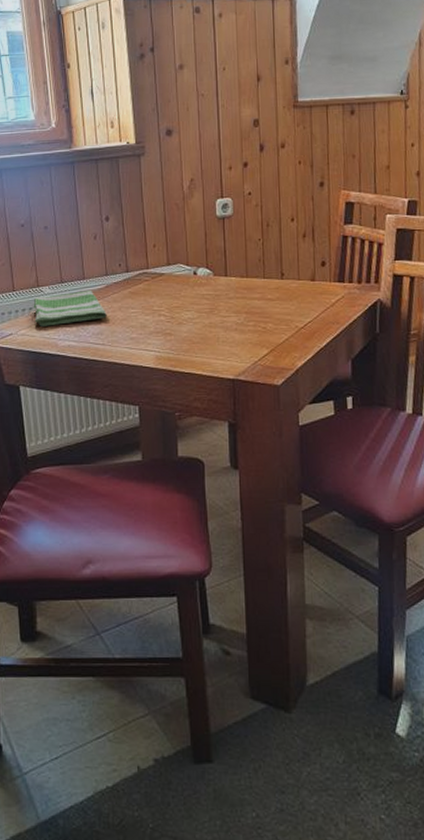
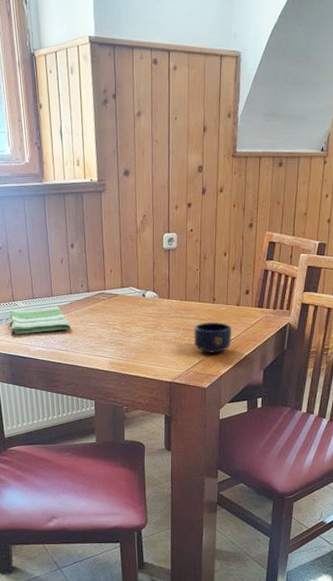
mug: none [259,301,308,341] -> present [194,321,231,353]

